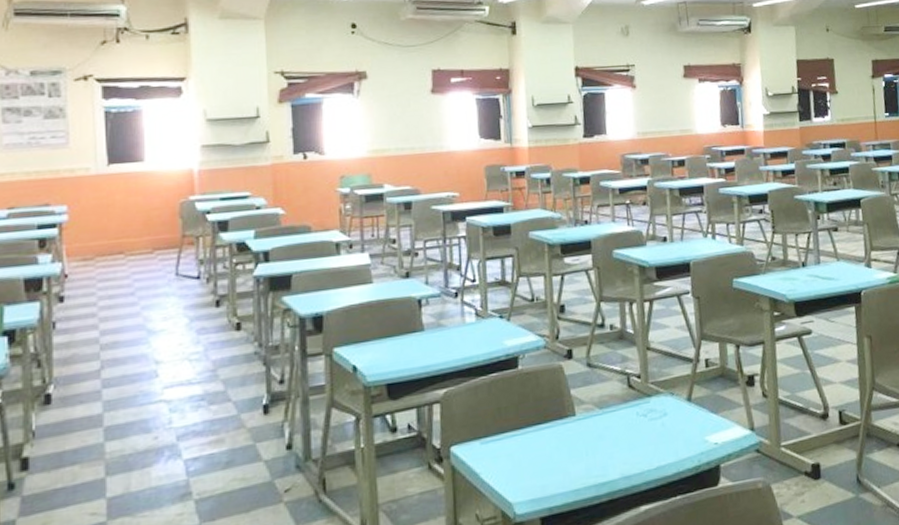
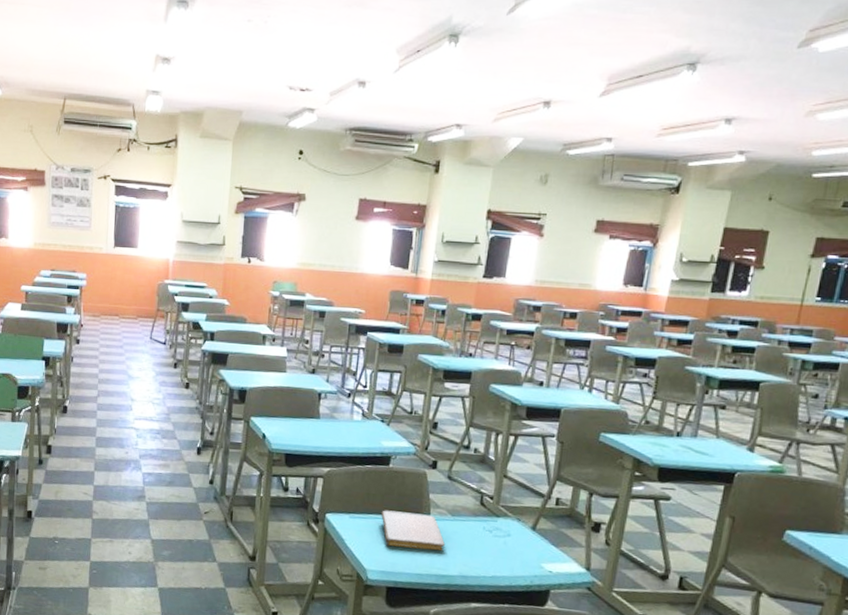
notebook: none [518,414,599,467] -> present [381,510,446,551]

